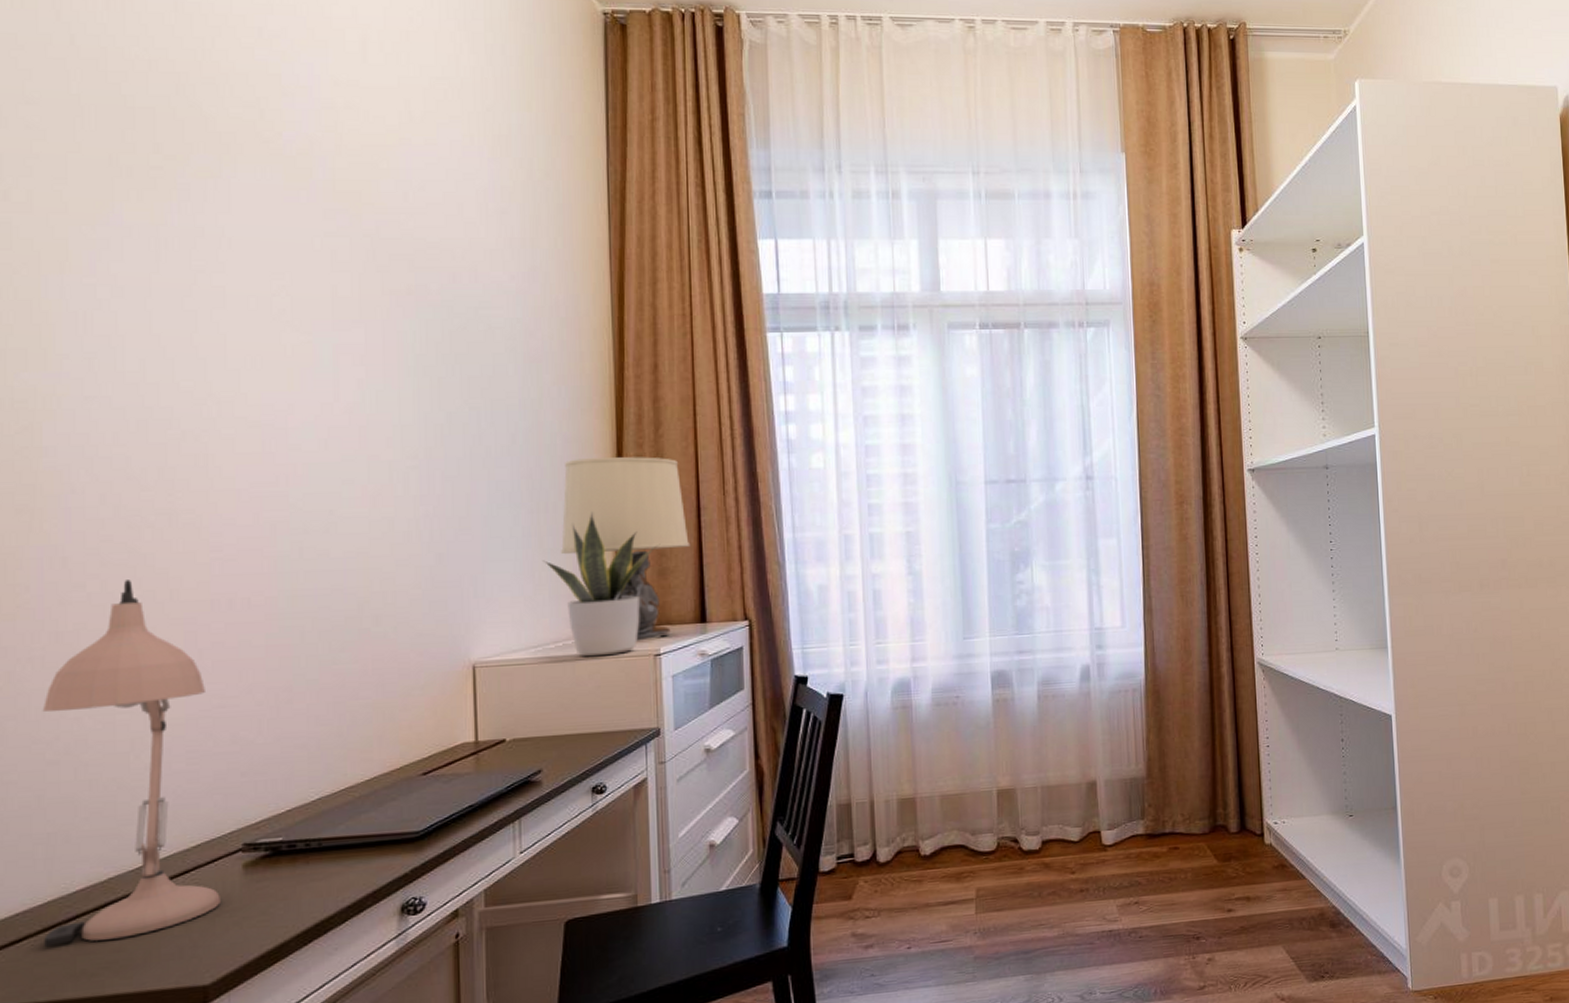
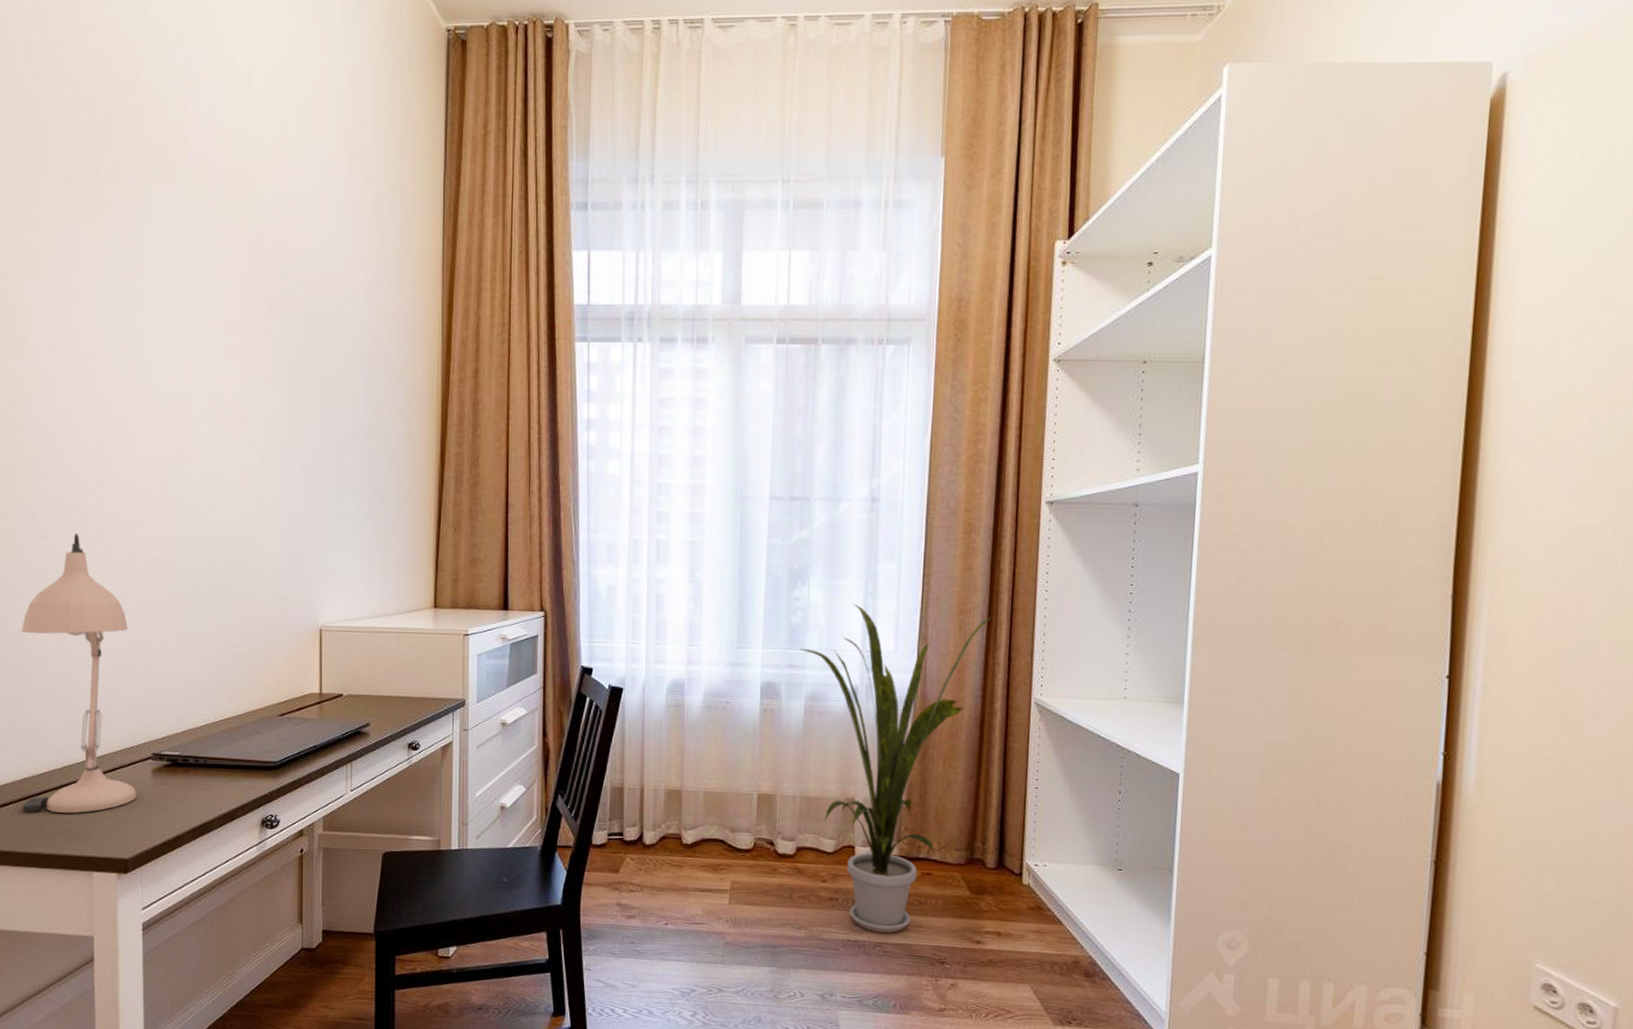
potted plant: present [543,512,659,657] -> none [377,502,472,632]
table lamp: present [560,457,691,643] -> none [391,454,498,622]
house plant: none [1028,581,1212,918] -> present [800,603,994,934]

